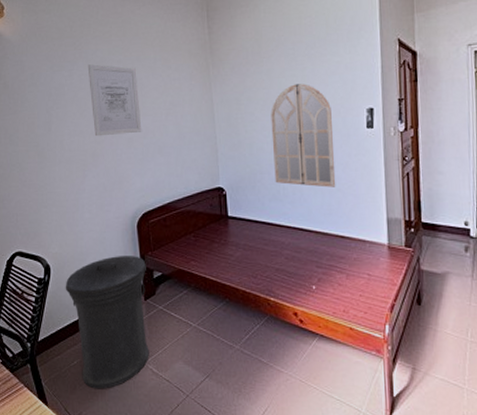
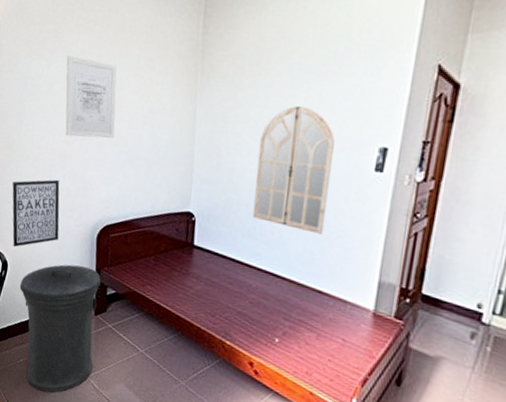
wall art: none [47,177,100,250] -> present [12,179,60,248]

